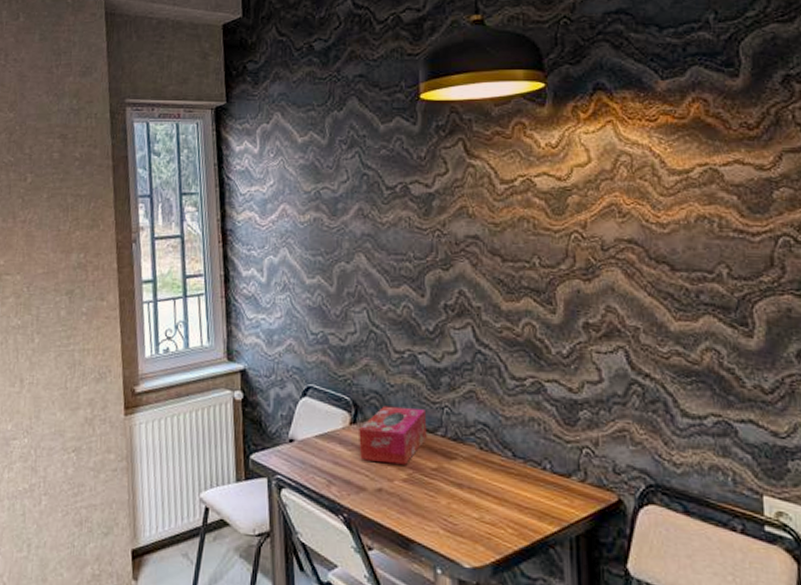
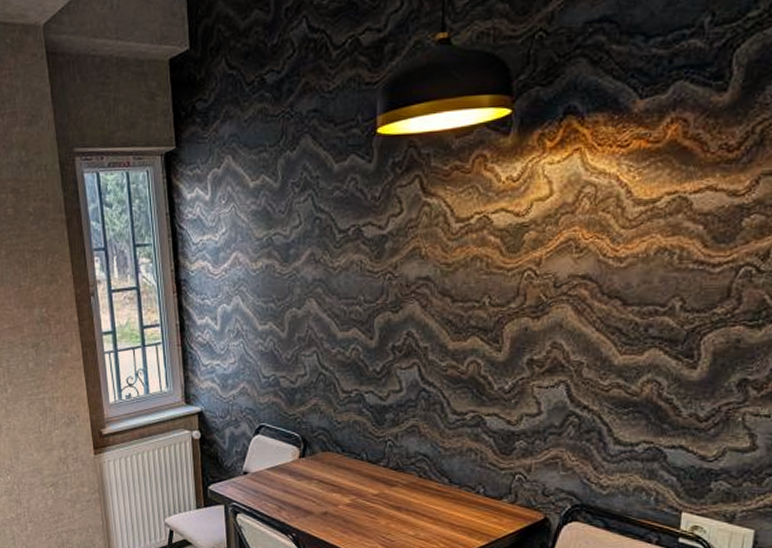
tissue box: present [359,406,427,465] -> none [307,441,371,492]

